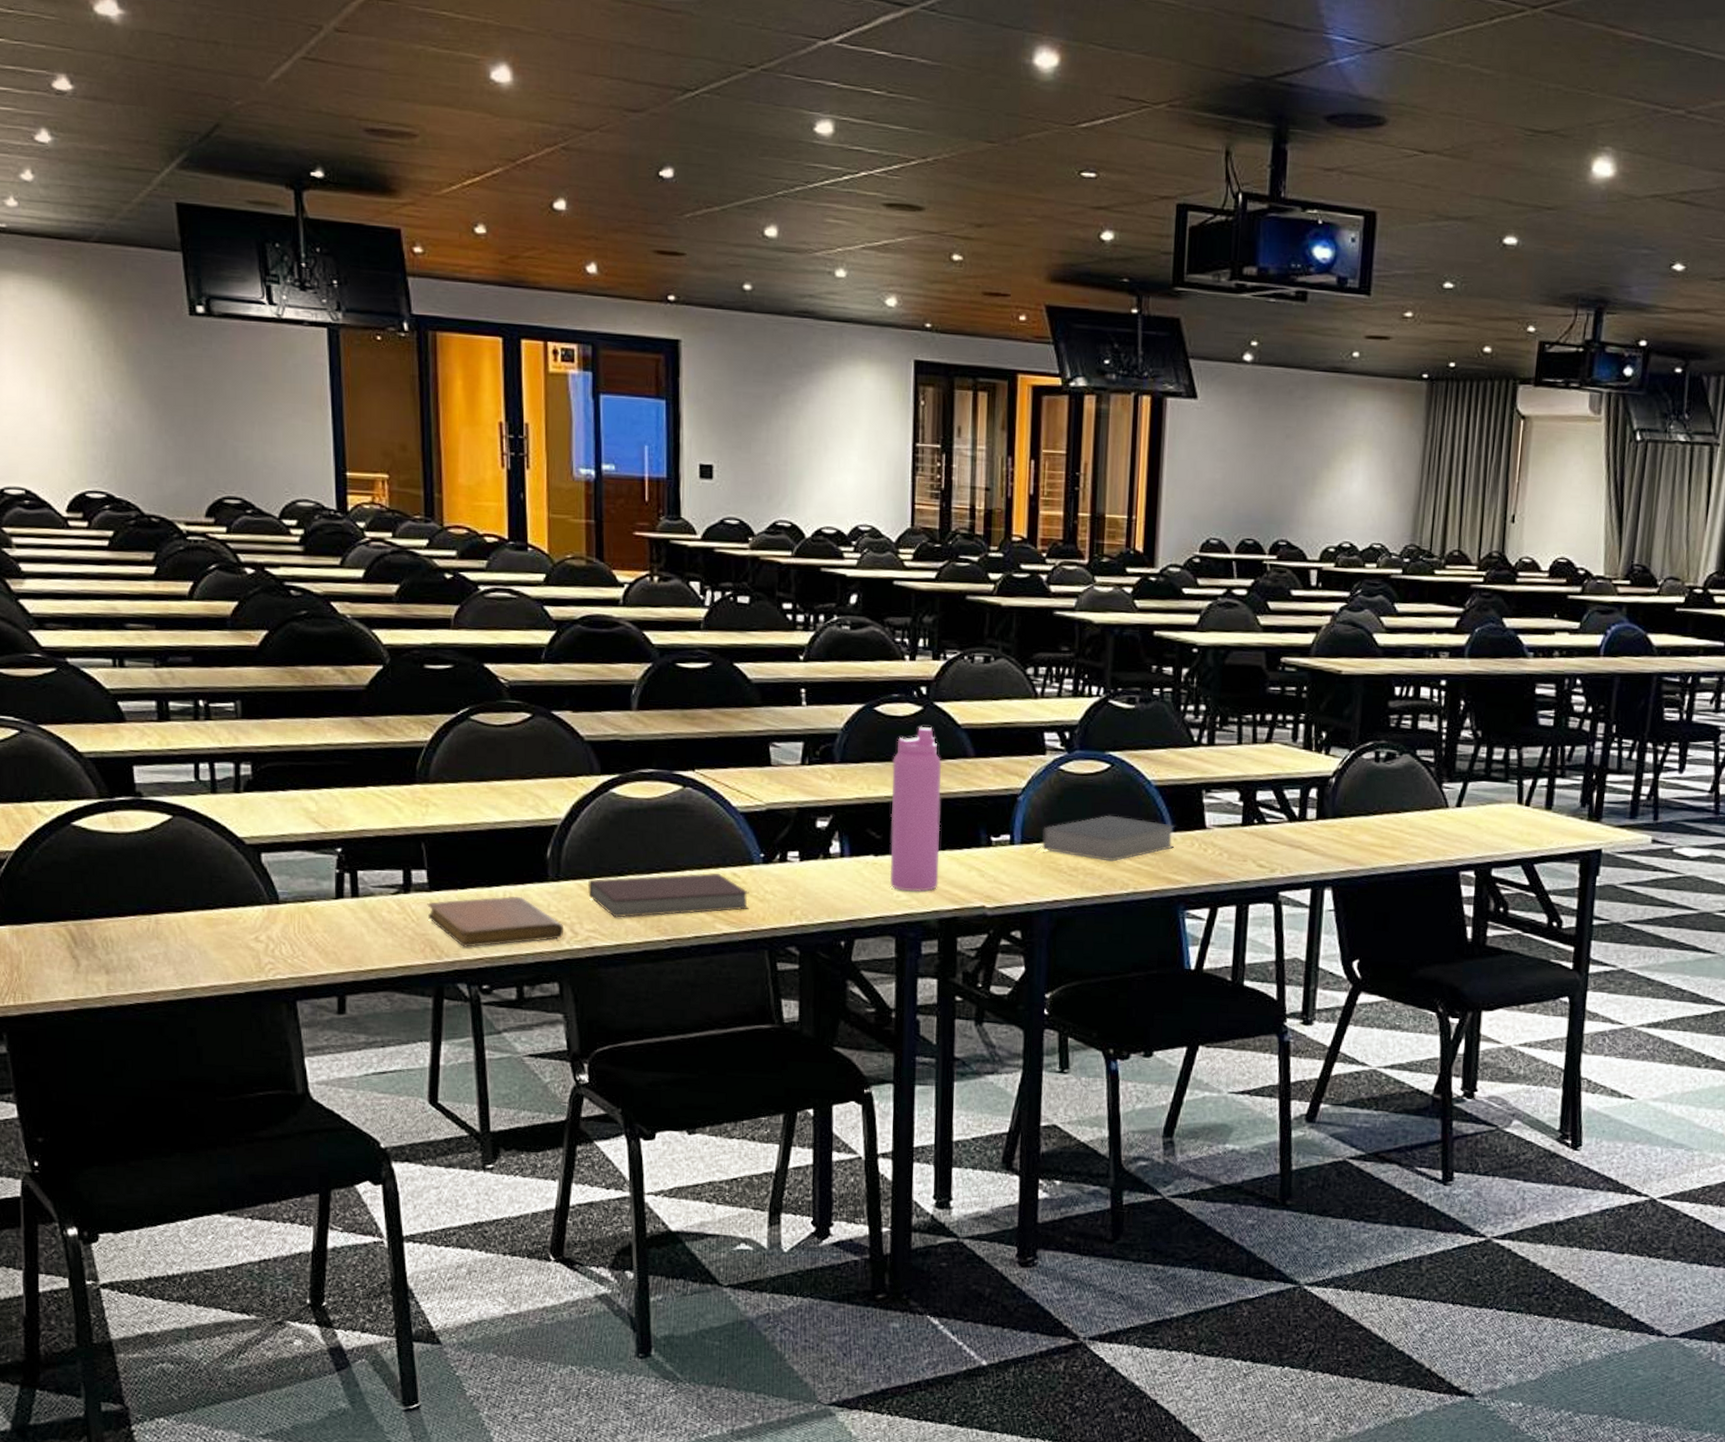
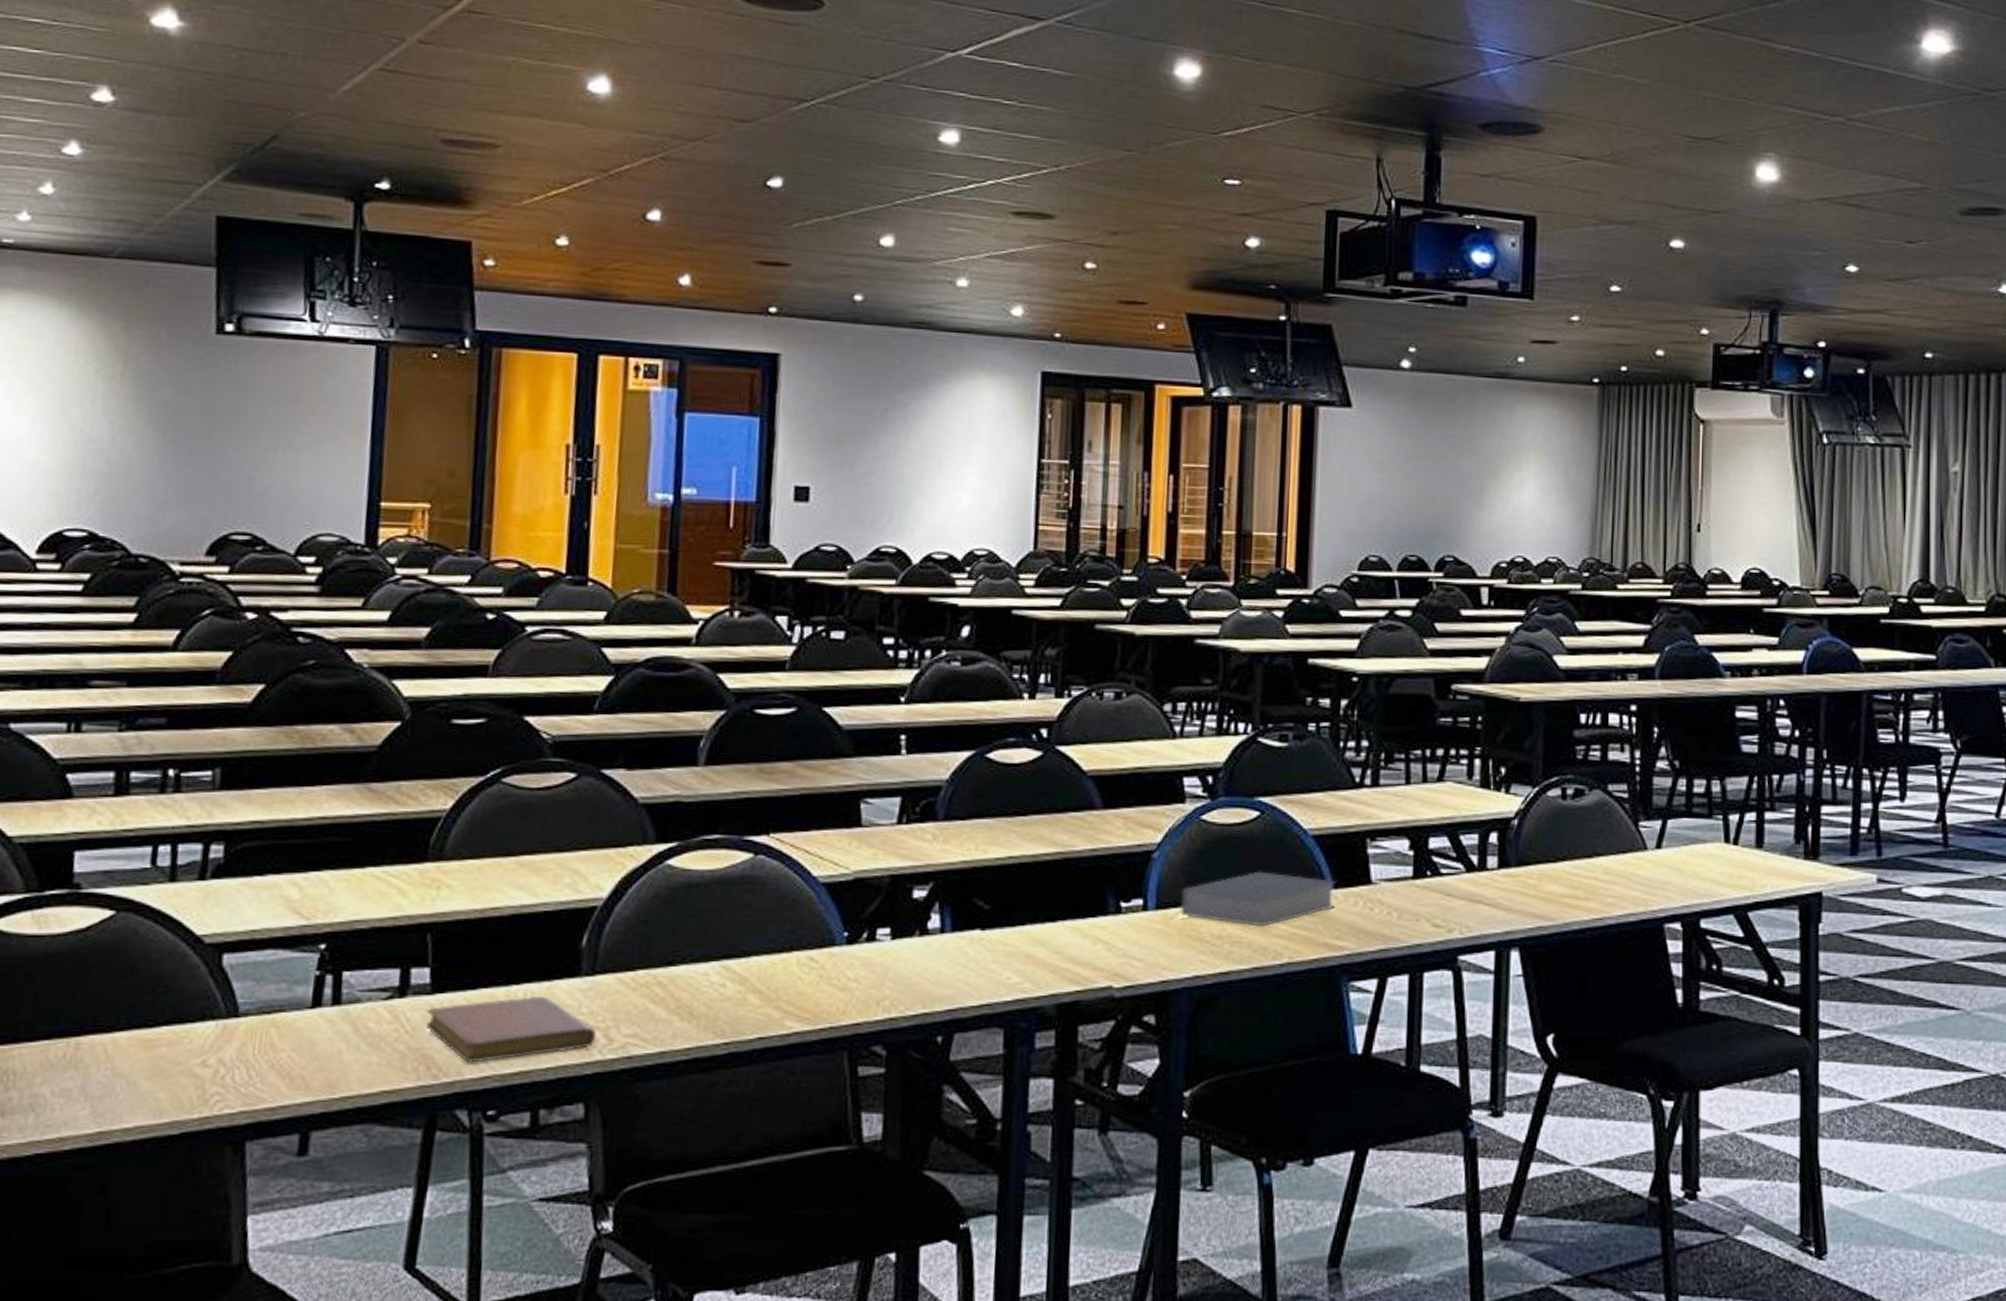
notebook: present [588,873,749,918] -> none [630,957,828,1018]
water bottle: present [889,726,942,892] -> none [998,774,1064,971]

